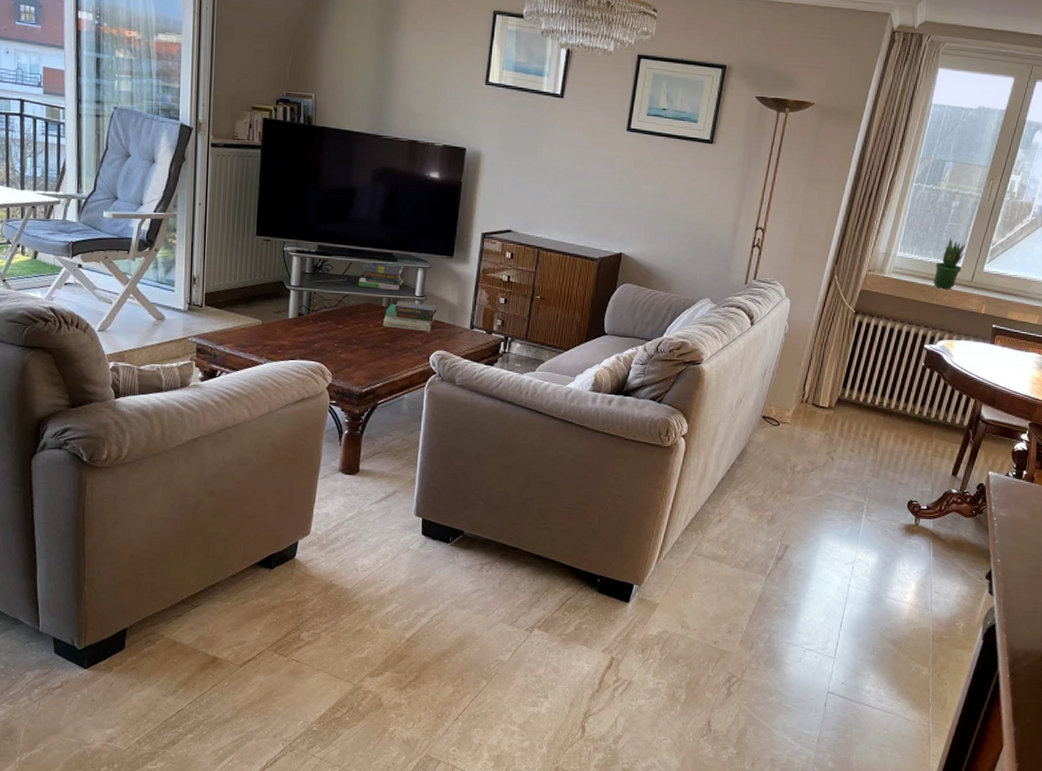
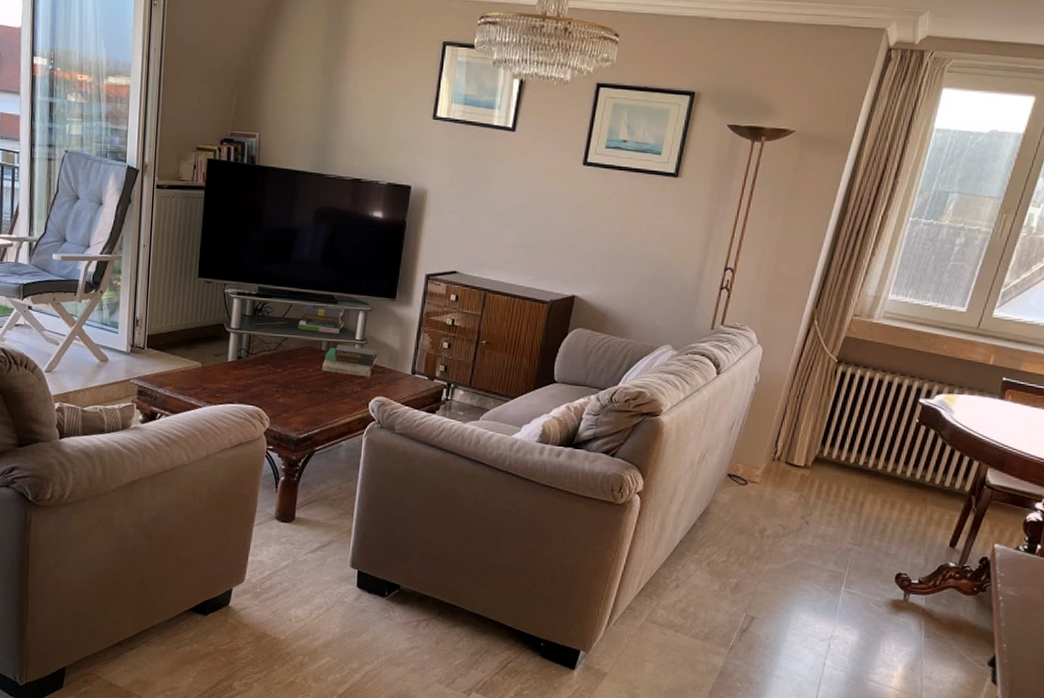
planter: present [933,237,968,289] -> none [930,278,974,336]

